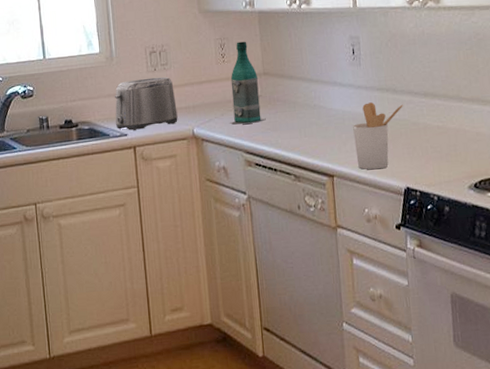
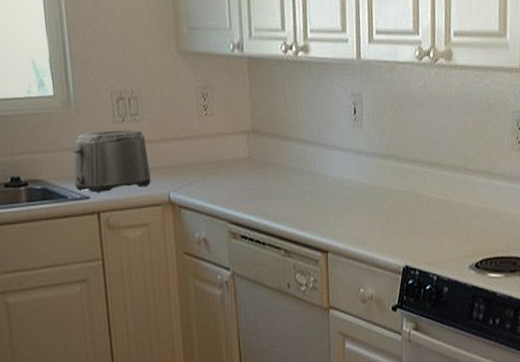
bottle: present [230,41,266,125] -> none [212,91,254,191]
utensil holder: present [353,102,403,170] -> none [351,170,406,246]

